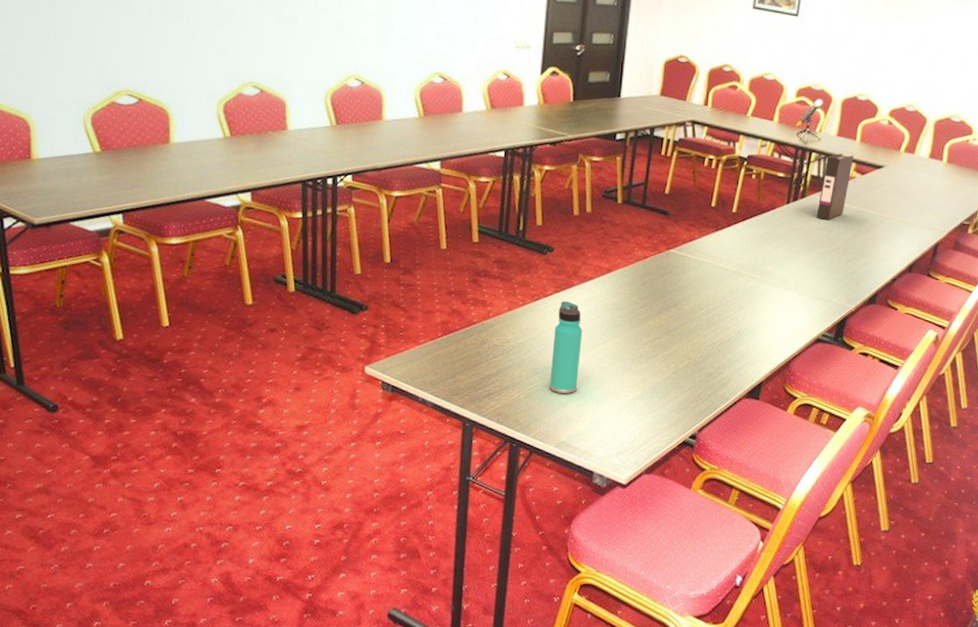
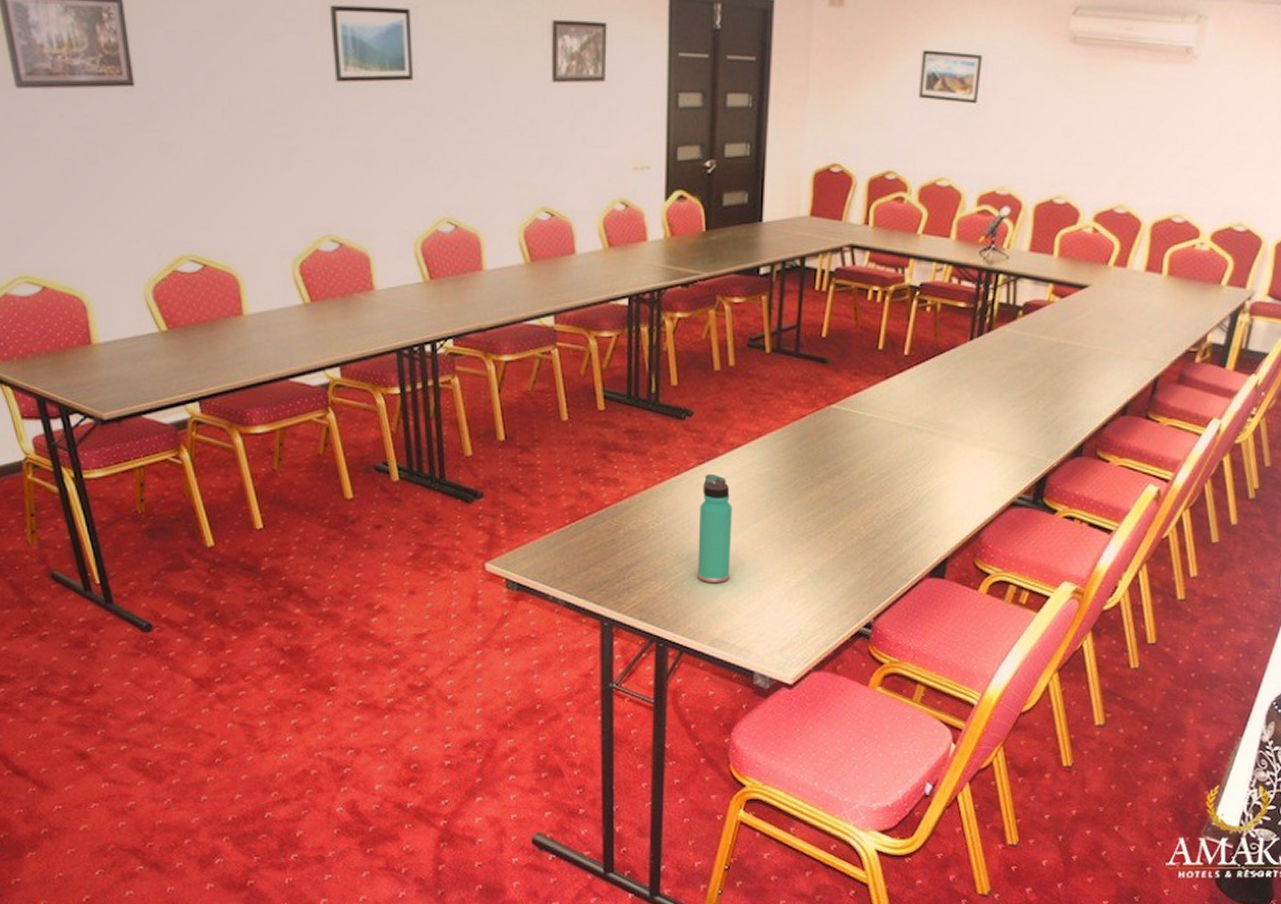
binder: present [816,153,854,220] -> none [1006,273,1051,357]

